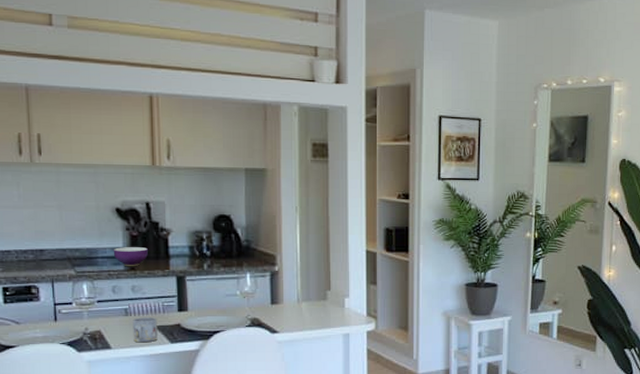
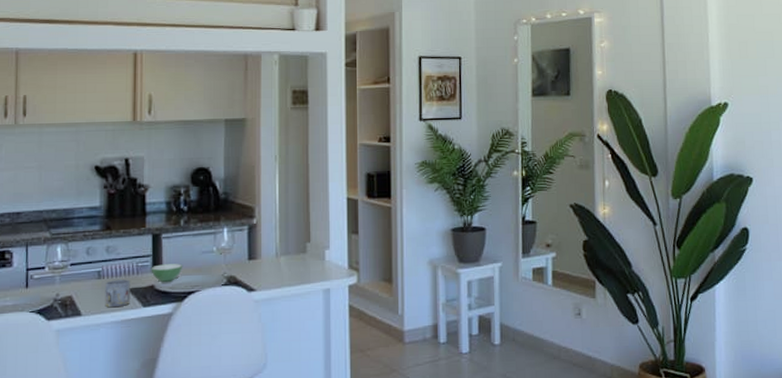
bowl: present [113,247,148,267] -> none [89,205,125,227]
bowl: none [176,305,208,323] -> present [151,264,183,284]

